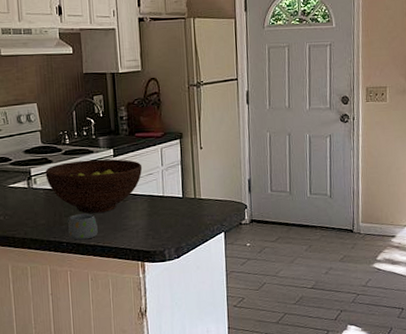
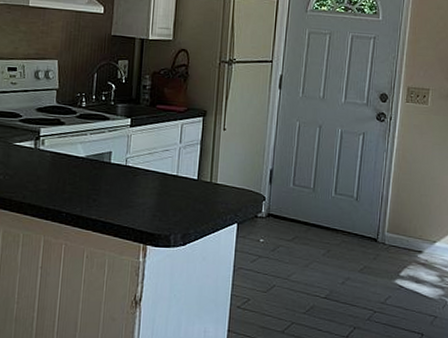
fruit bowl: present [45,159,143,214] -> none [55,126,159,185]
mug: present [67,213,98,240] -> none [69,183,102,213]

